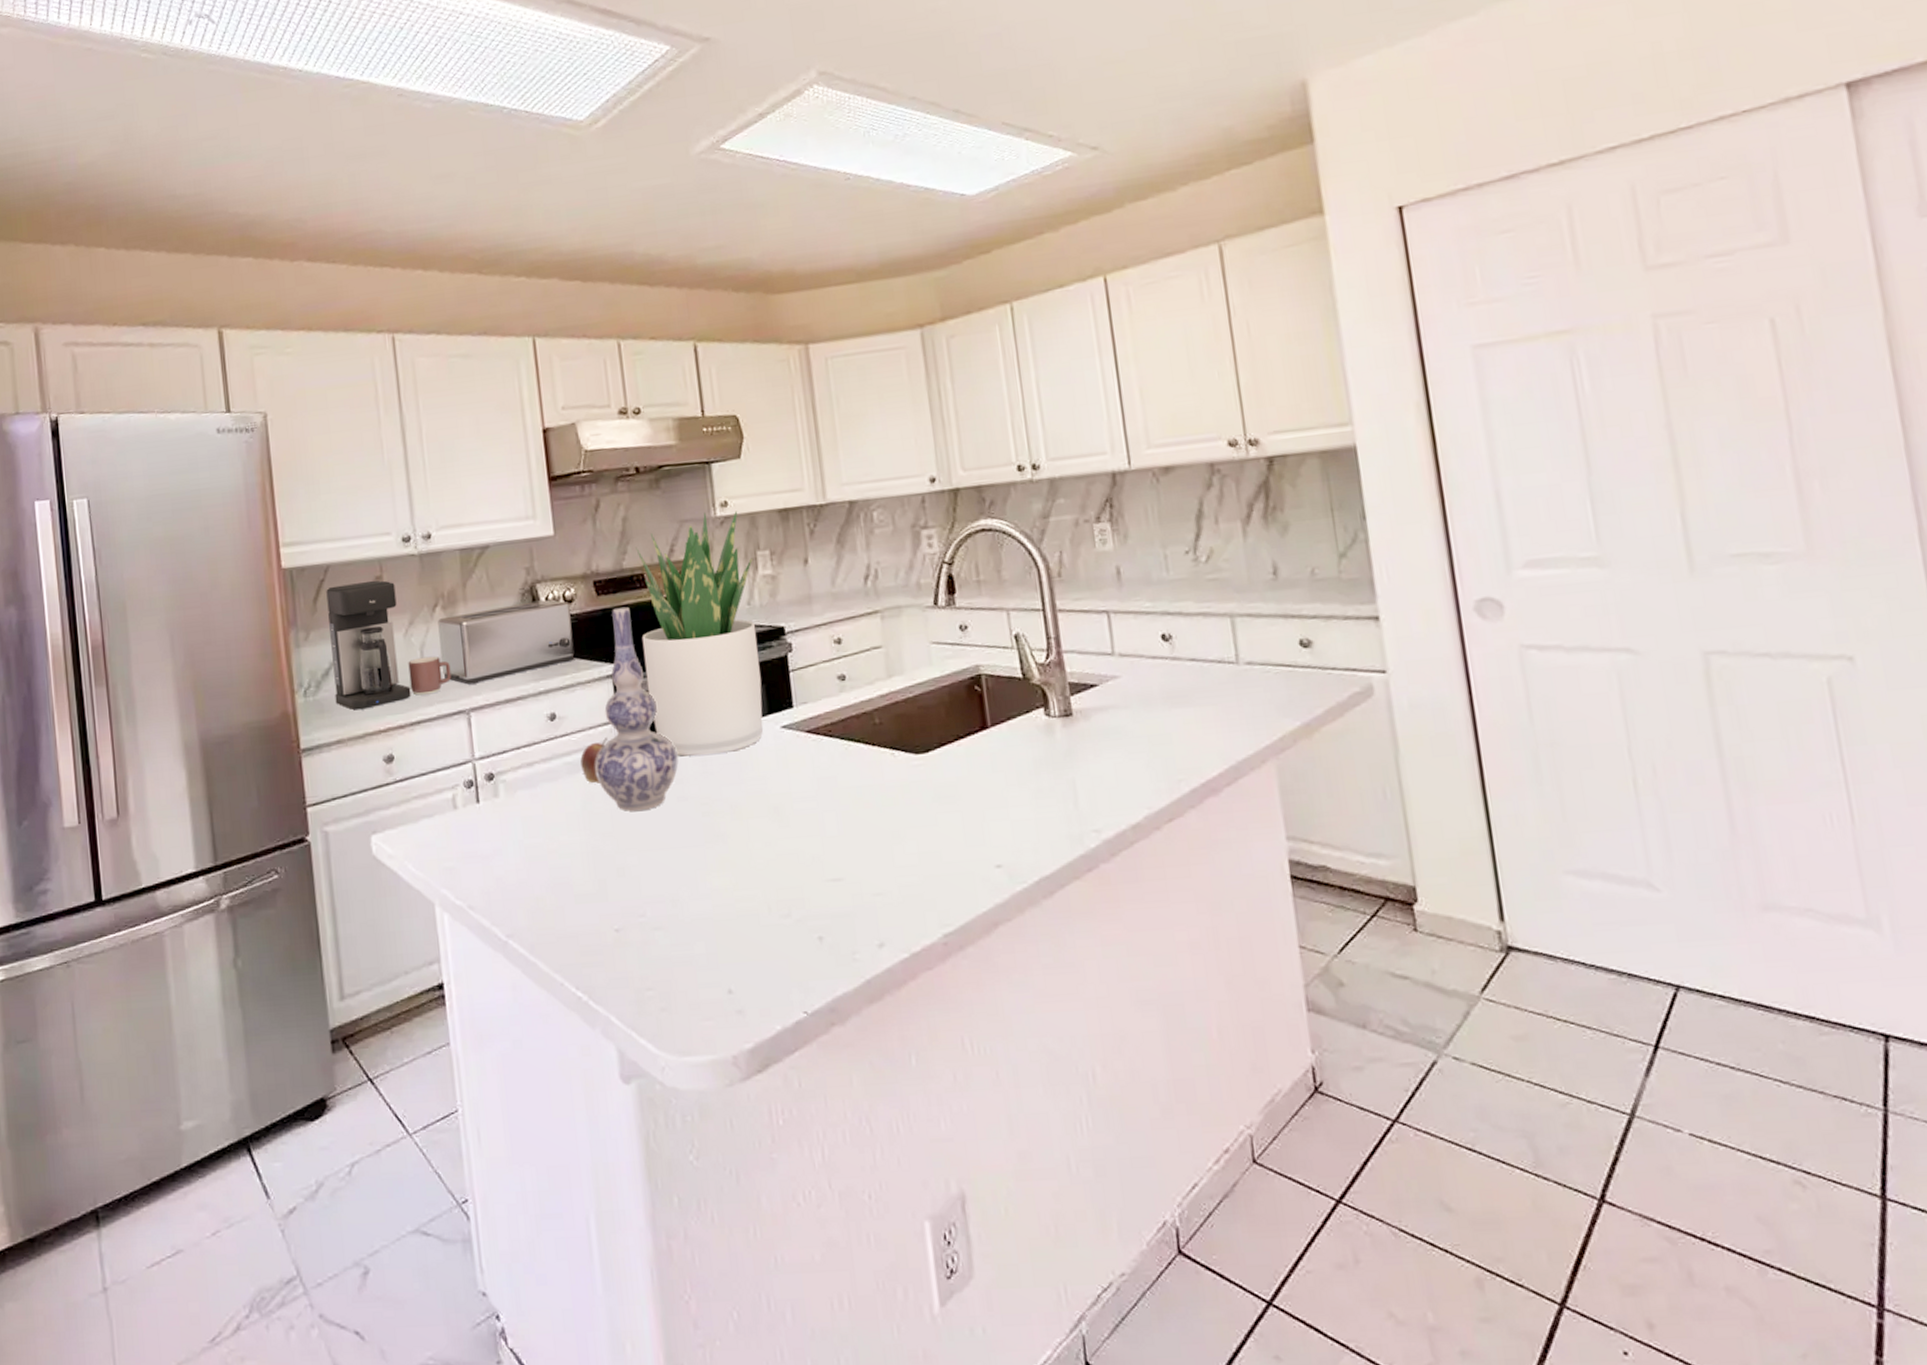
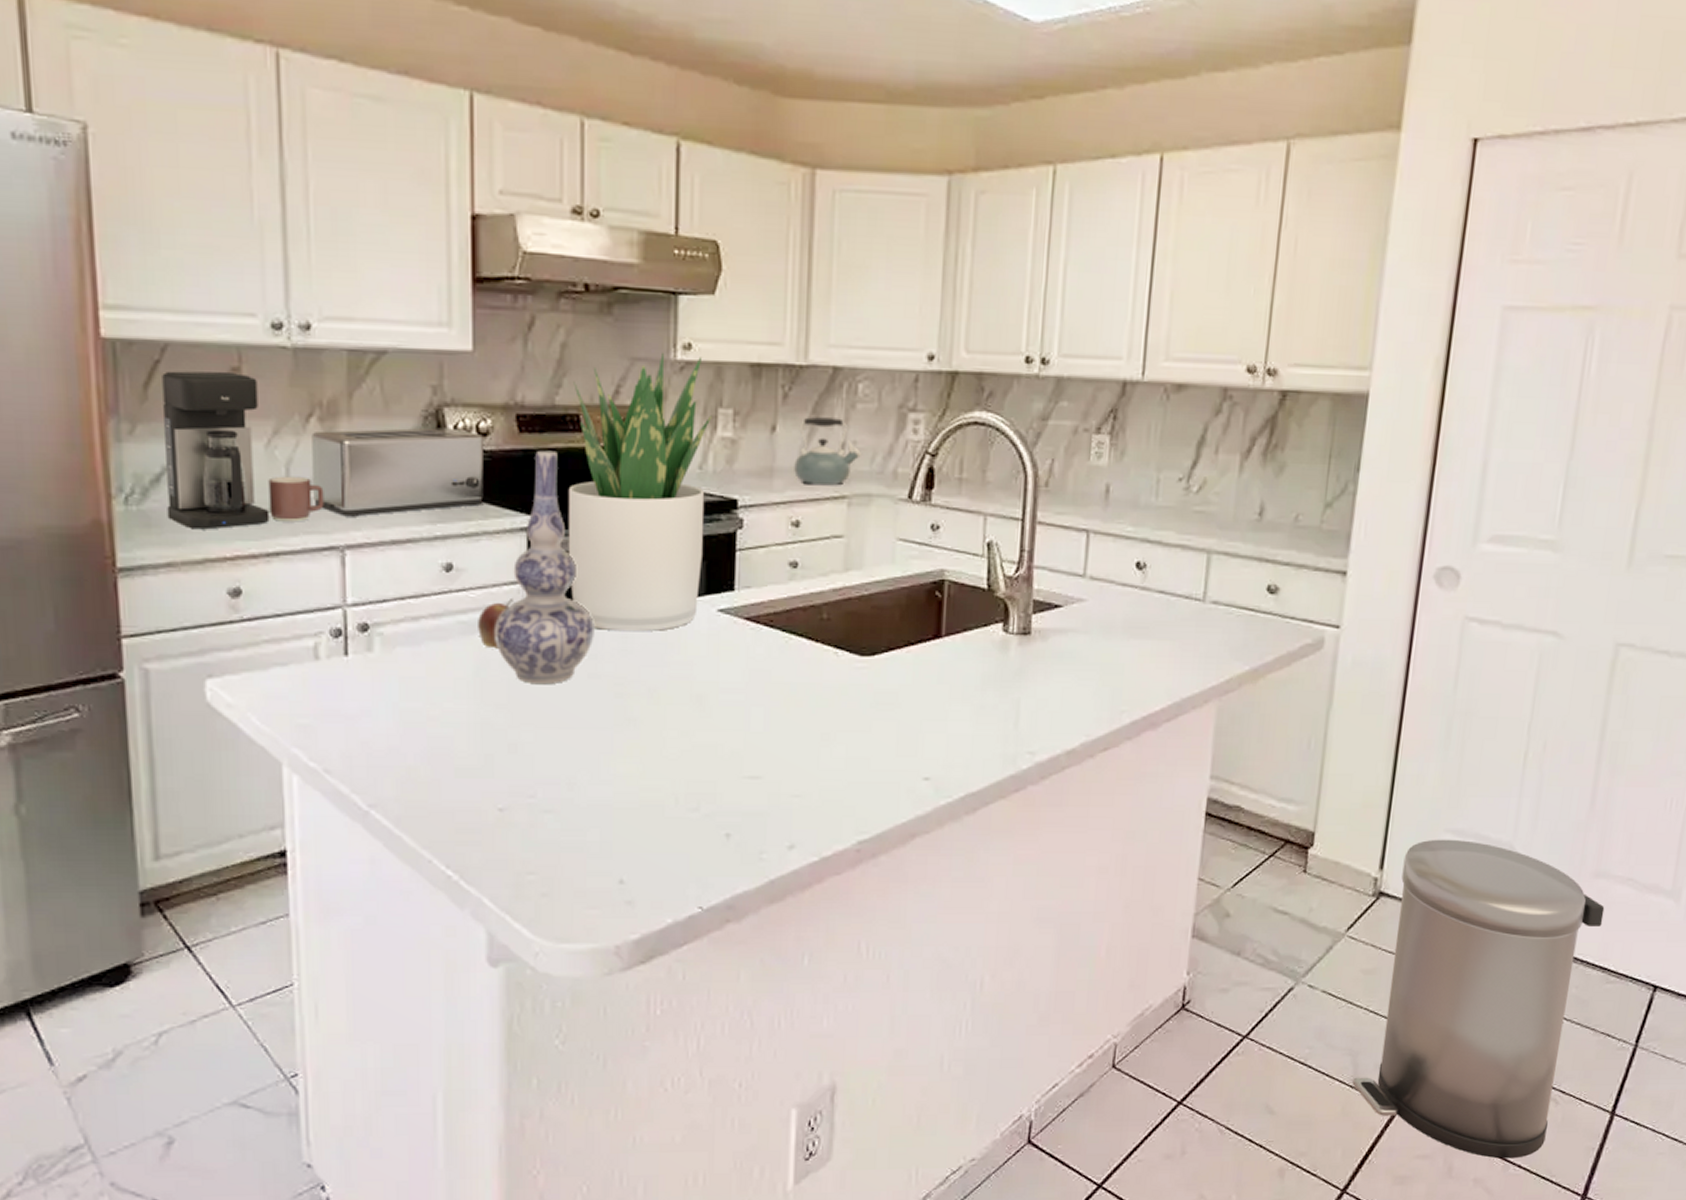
kettle: none [827,544,887,606] -> present [794,417,863,486]
pedal bin: none [1525,881,1804,1260] -> present [1352,839,1605,1159]

